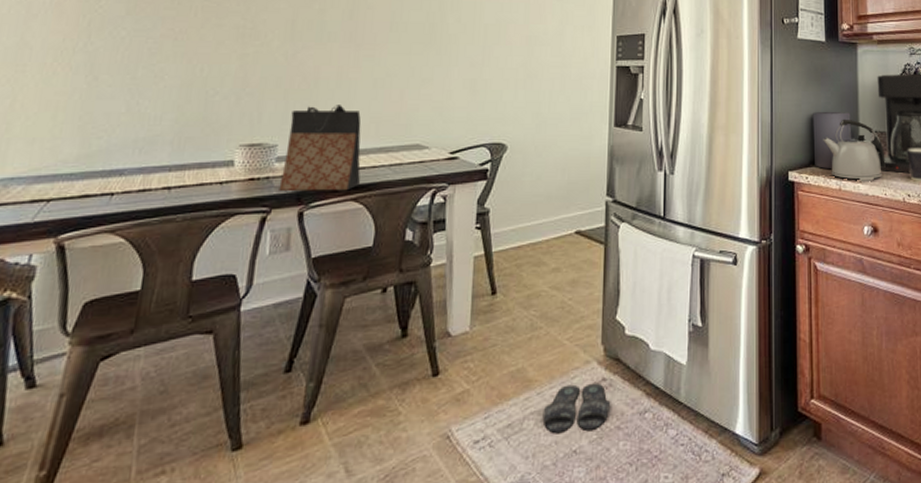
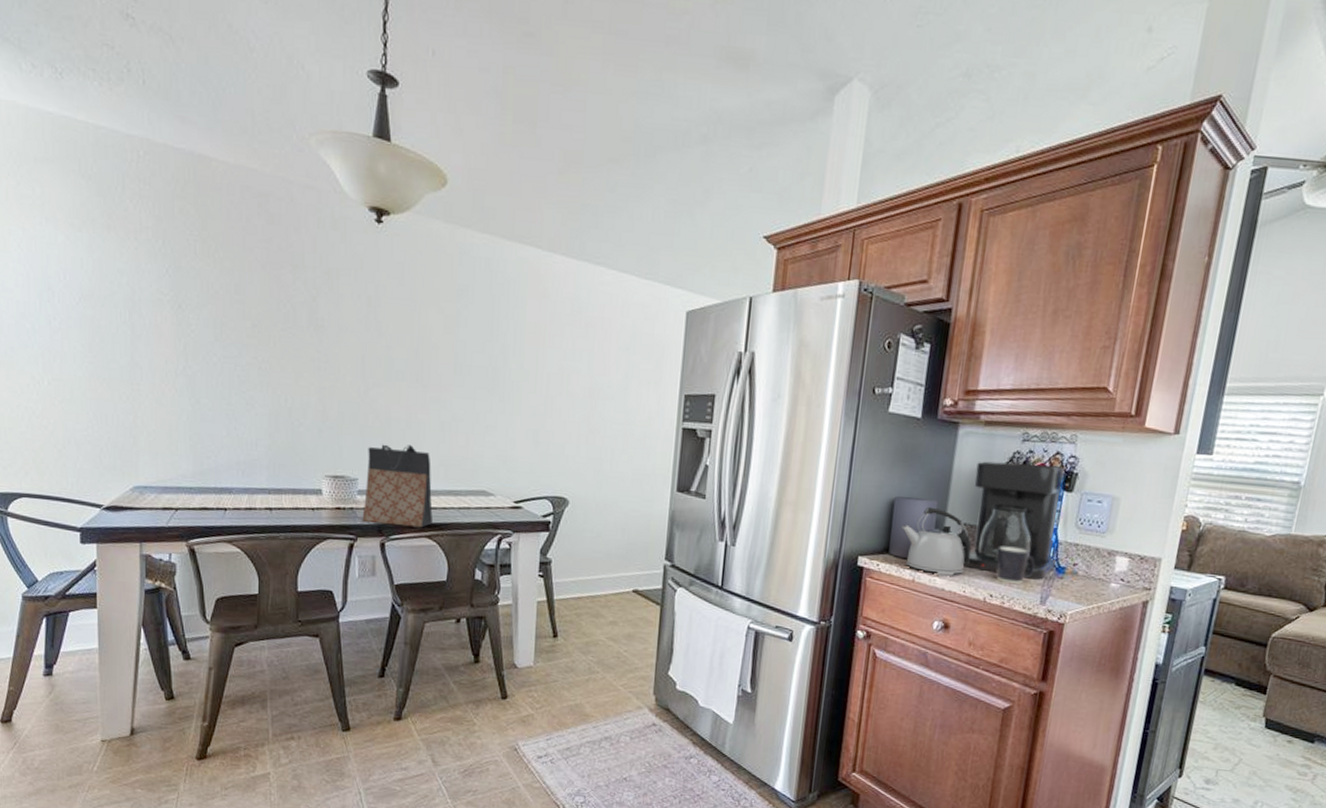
slippers: present [542,382,611,434] -> none [597,724,660,765]

